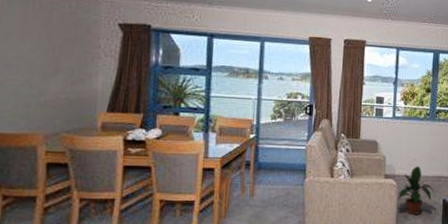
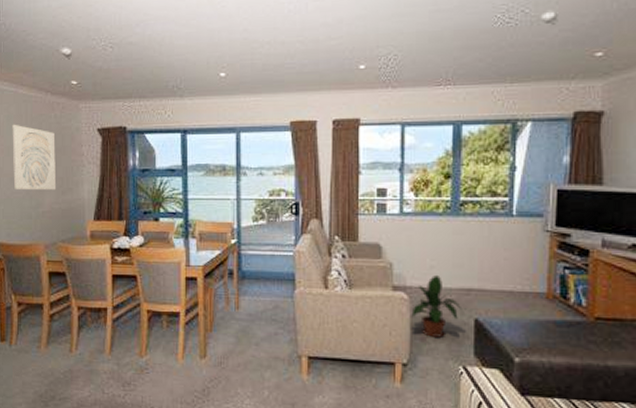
wall art: none [9,8,68,80] -> present [12,124,57,190]

